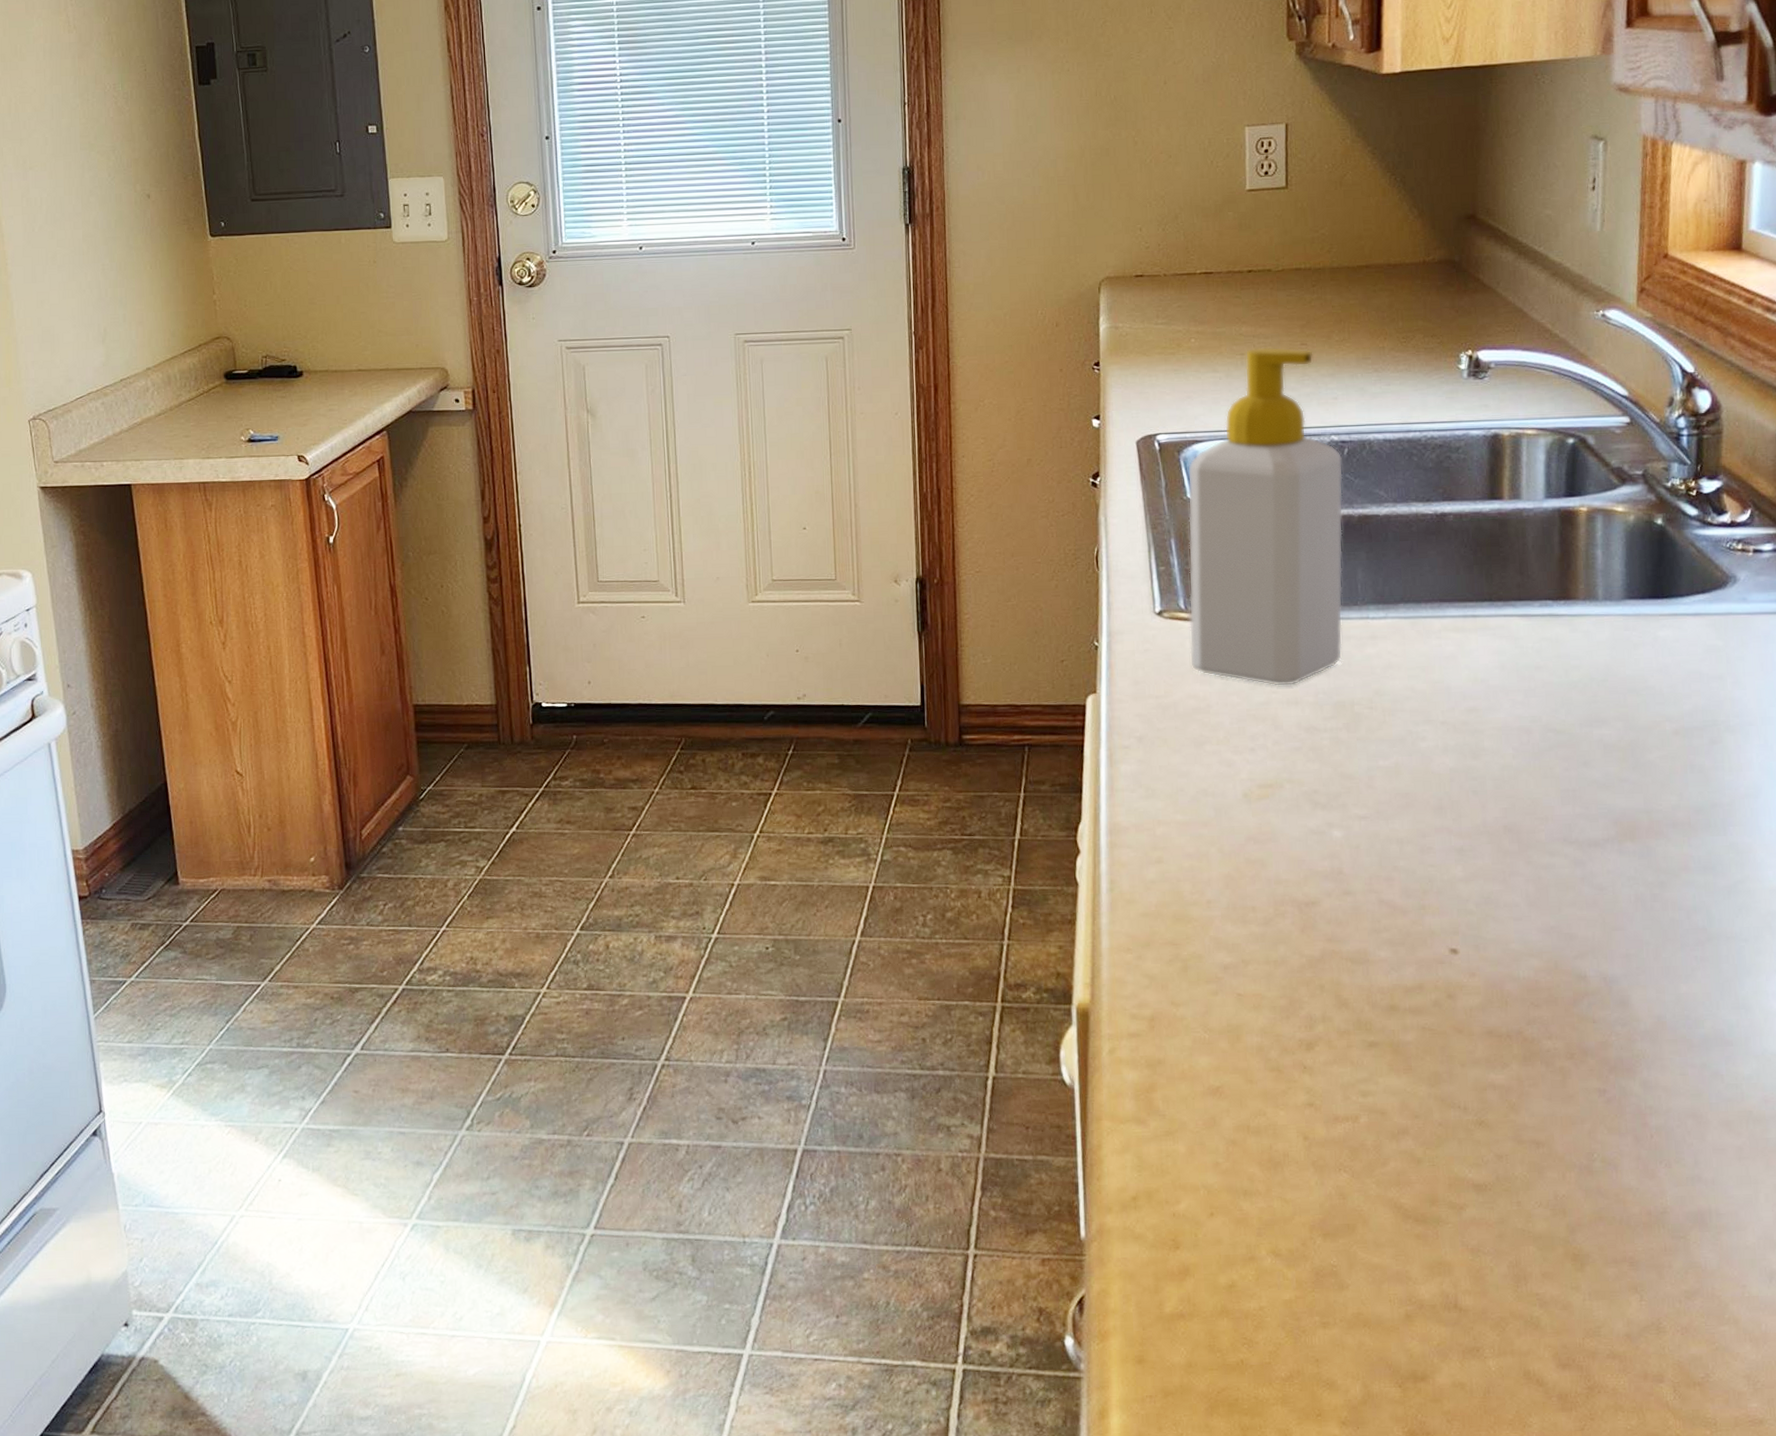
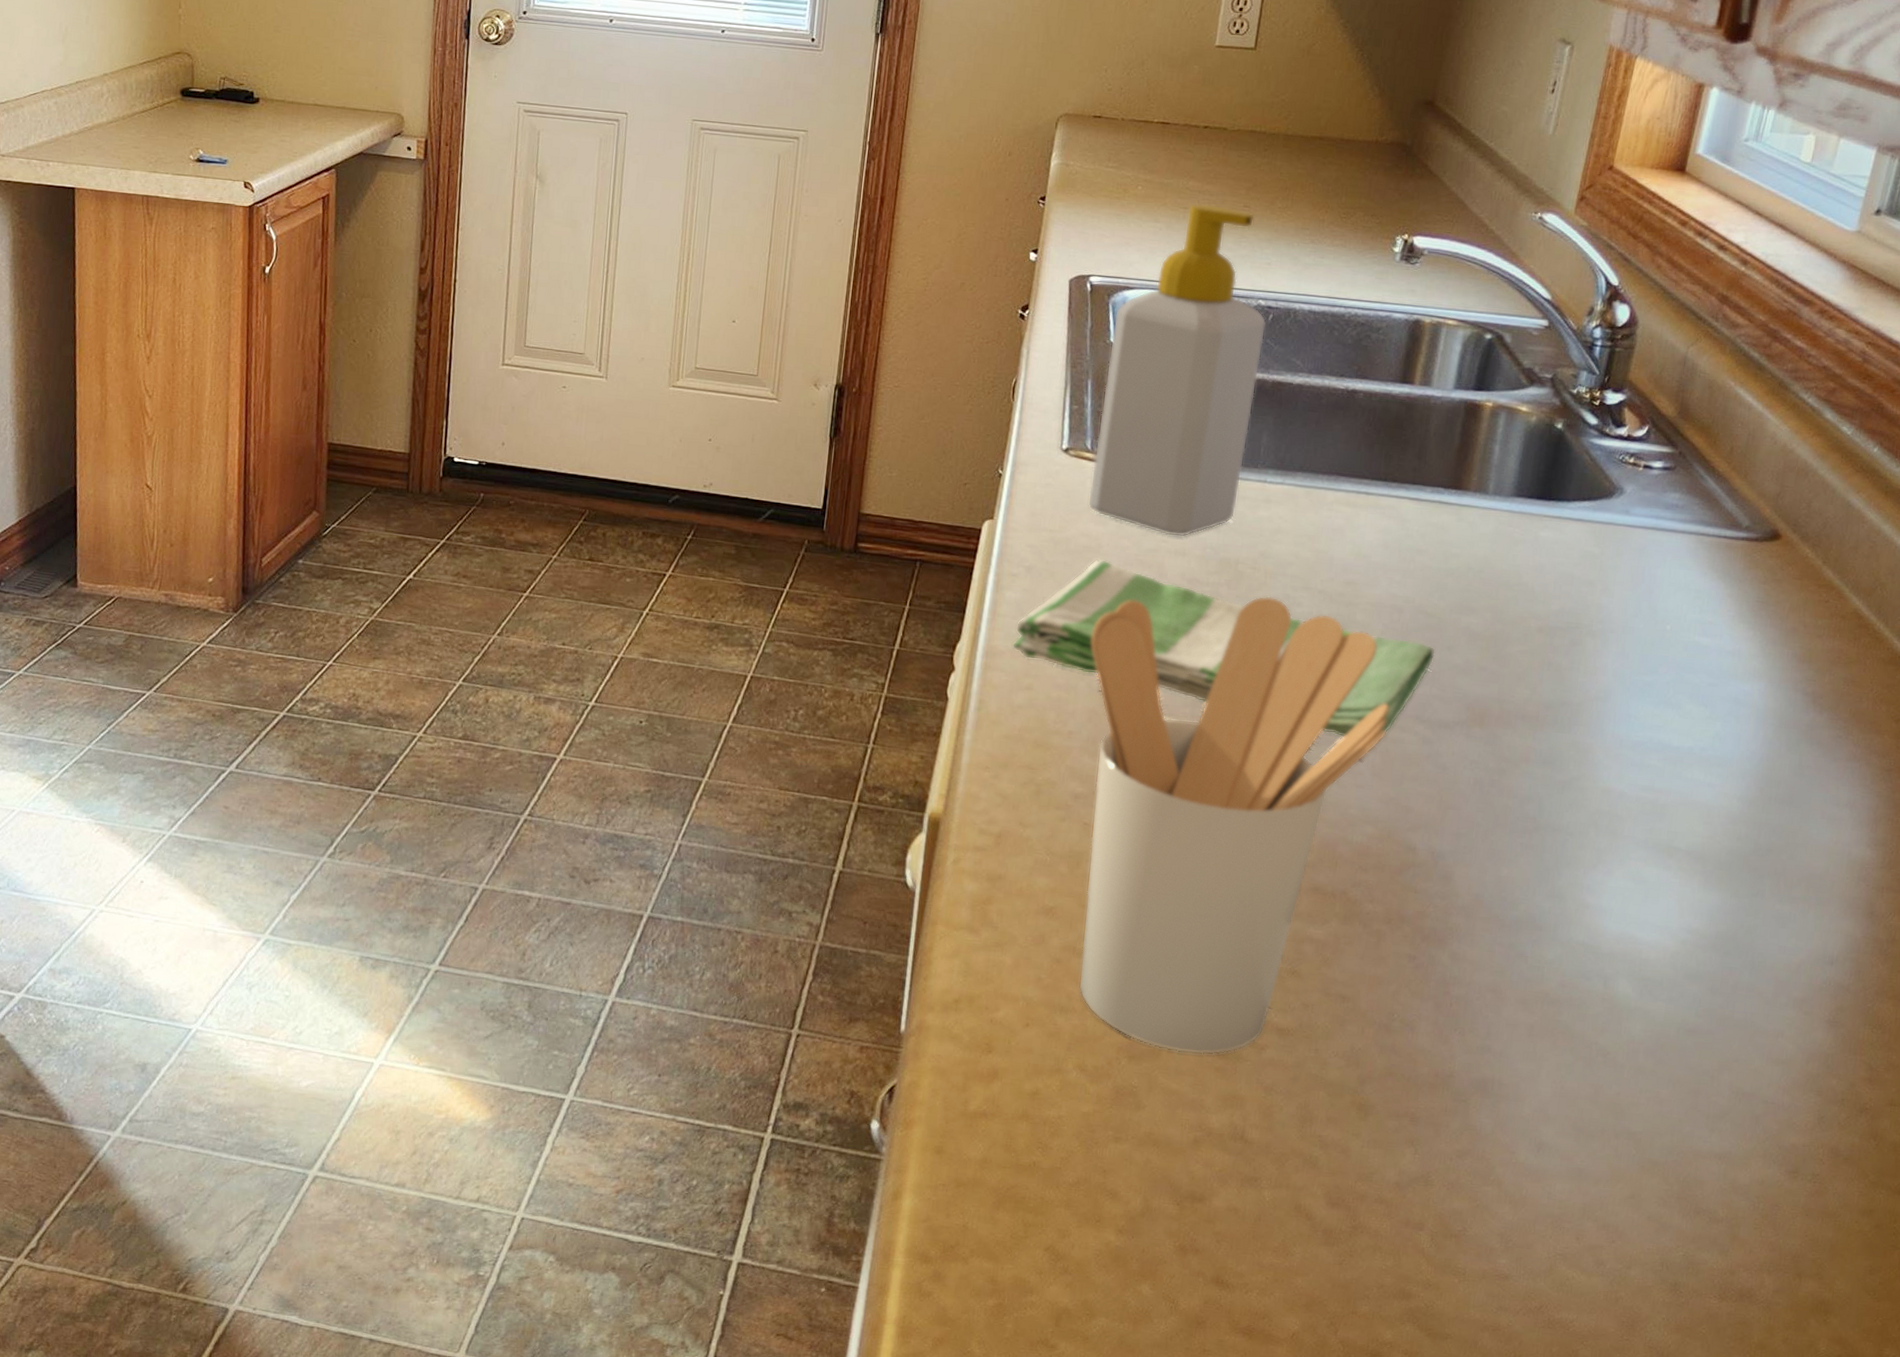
dish towel: none [1136,718,1572,870] -> present [1012,558,1435,737]
utensil holder: none [1215,734,1536,1224] -> present [1078,596,1390,1055]

